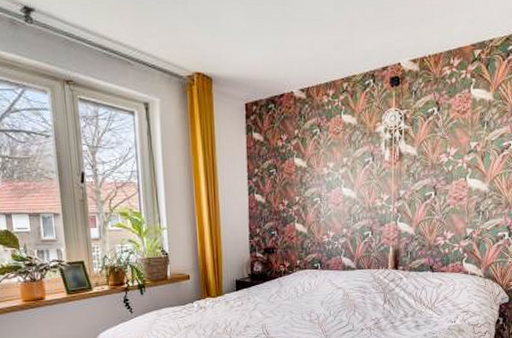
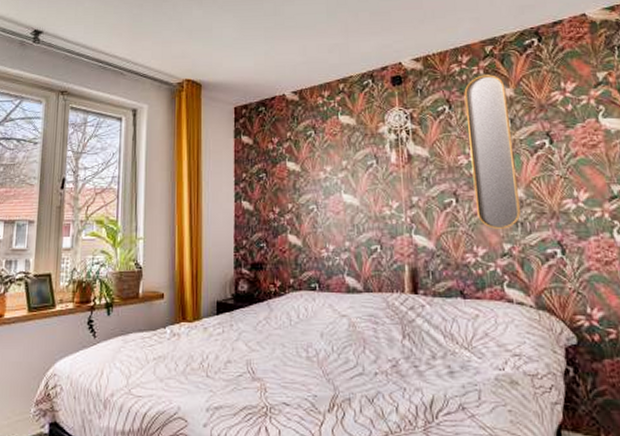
home mirror: none [449,79,487,217] -> present [464,74,522,229]

